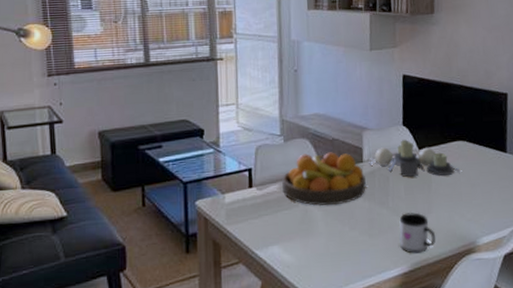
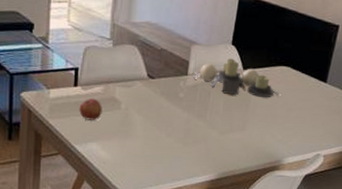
apple: none [256,197,280,222] -> present [79,98,102,121]
fruit bowl: present [282,152,366,206] -> none [106,60,188,113]
mug: present [399,212,436,254] -> none [211,127,246,165]

